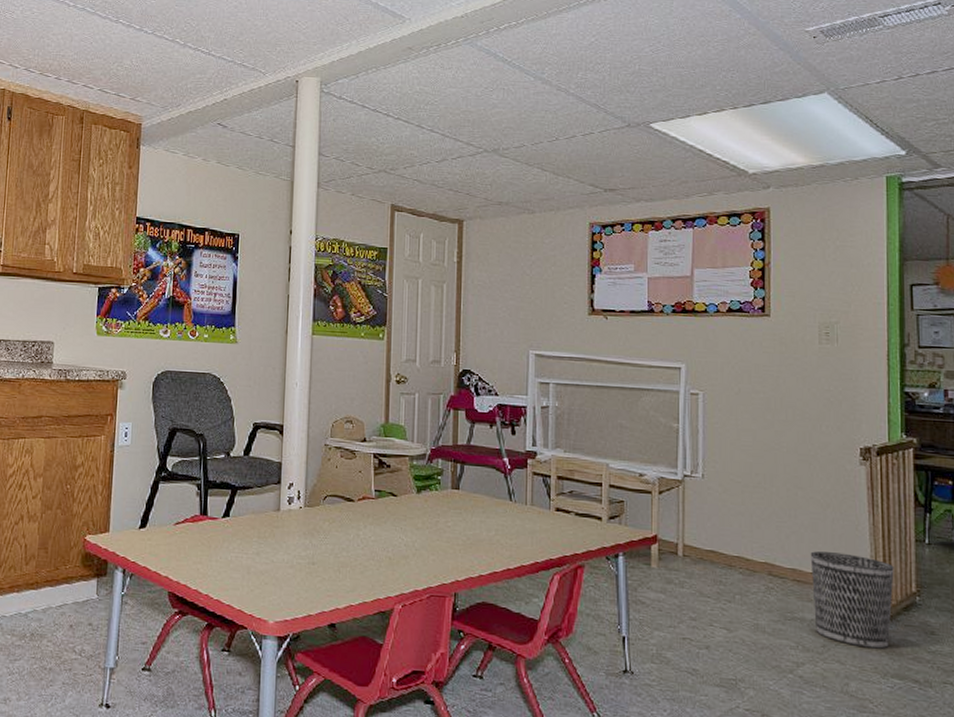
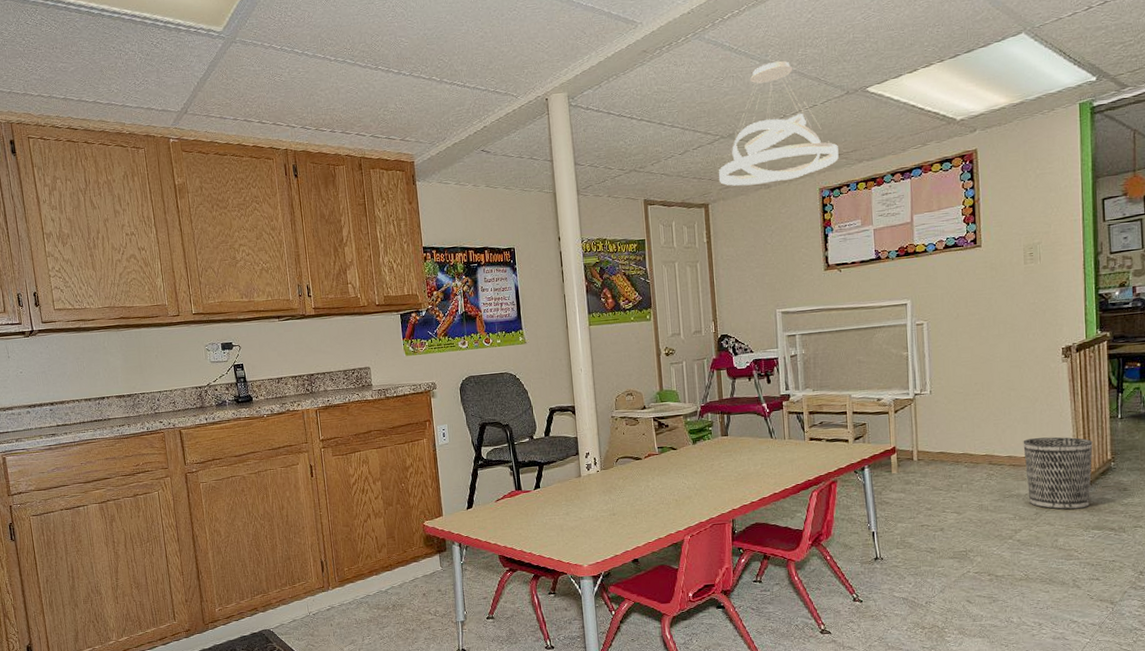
pendant light: none [478,80,614,208] -> present [719,60,839,186]

